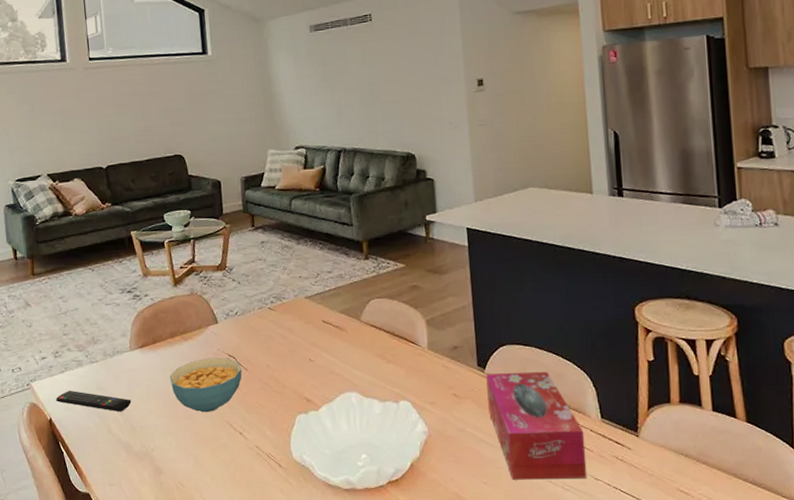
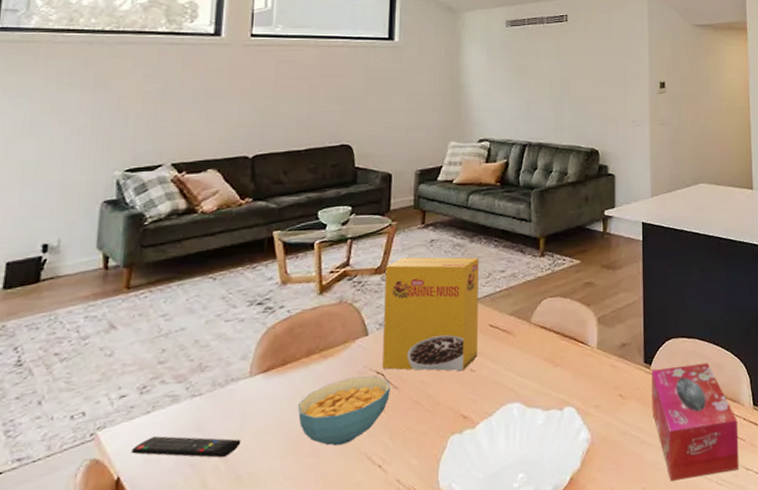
cereal box: none [225,256,314,360] -> present [382,257,479,371]

